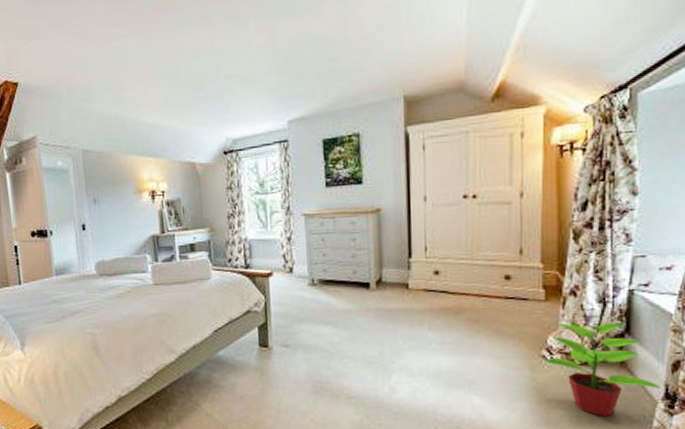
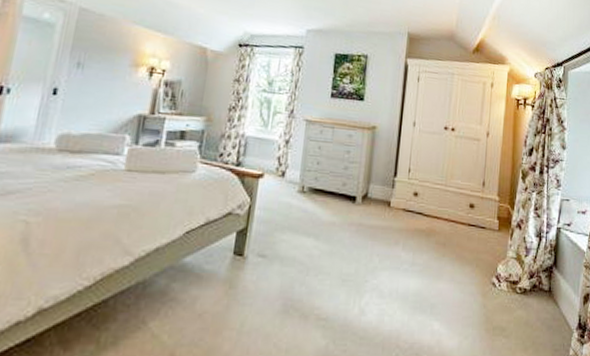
potted plant: present [546,316,661,416] -> none [495,248,576,345]

